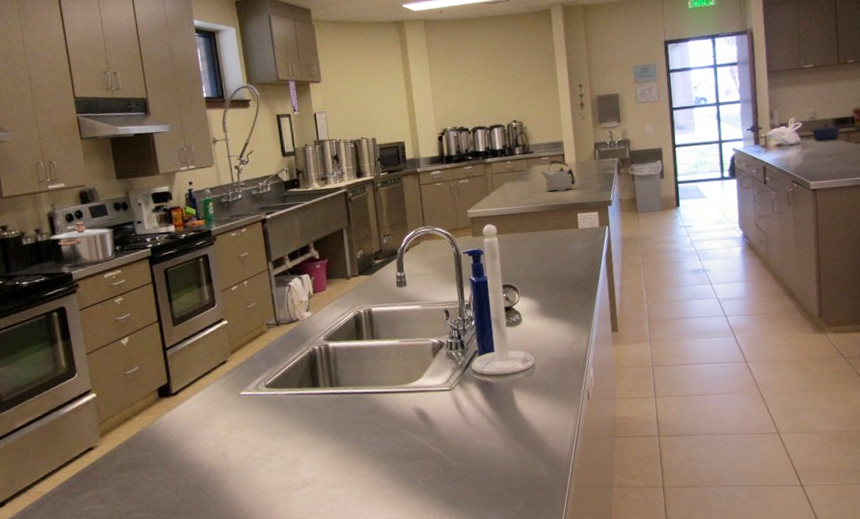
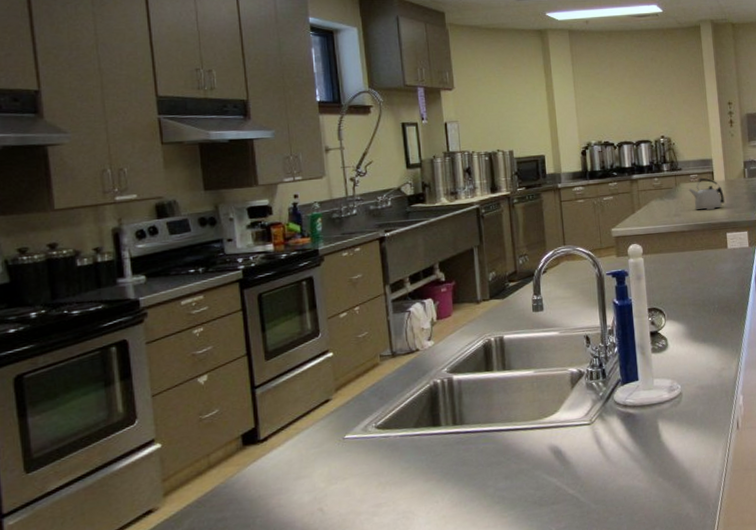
cooking pot: present [48,221,117,268] -> none [111,238,199,293]

